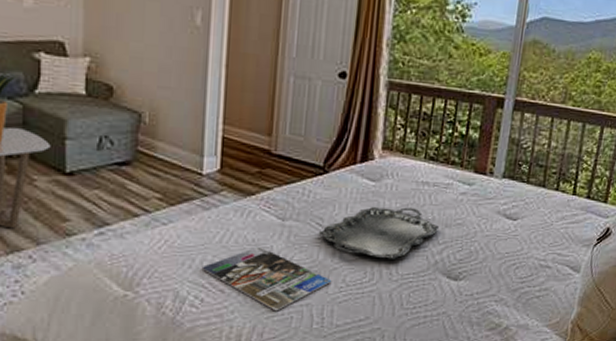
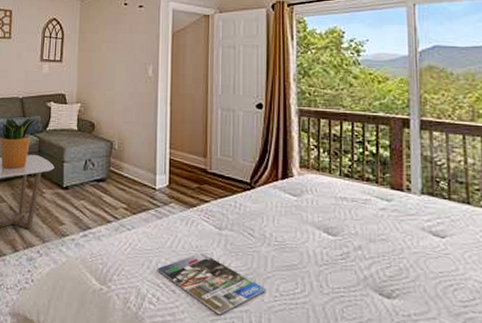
serving tray: present [318,207,439,259] -> none [250,220,363,272]

